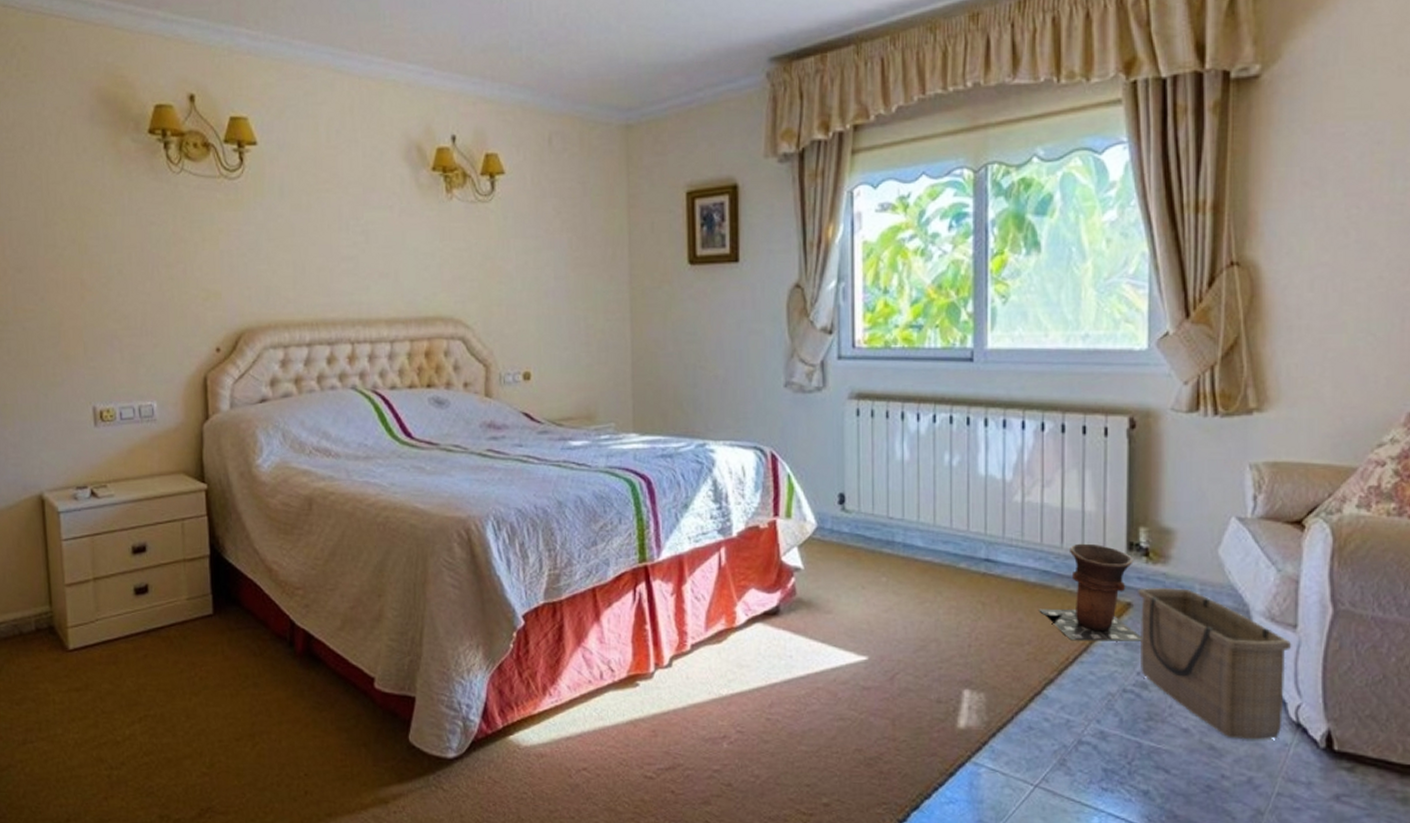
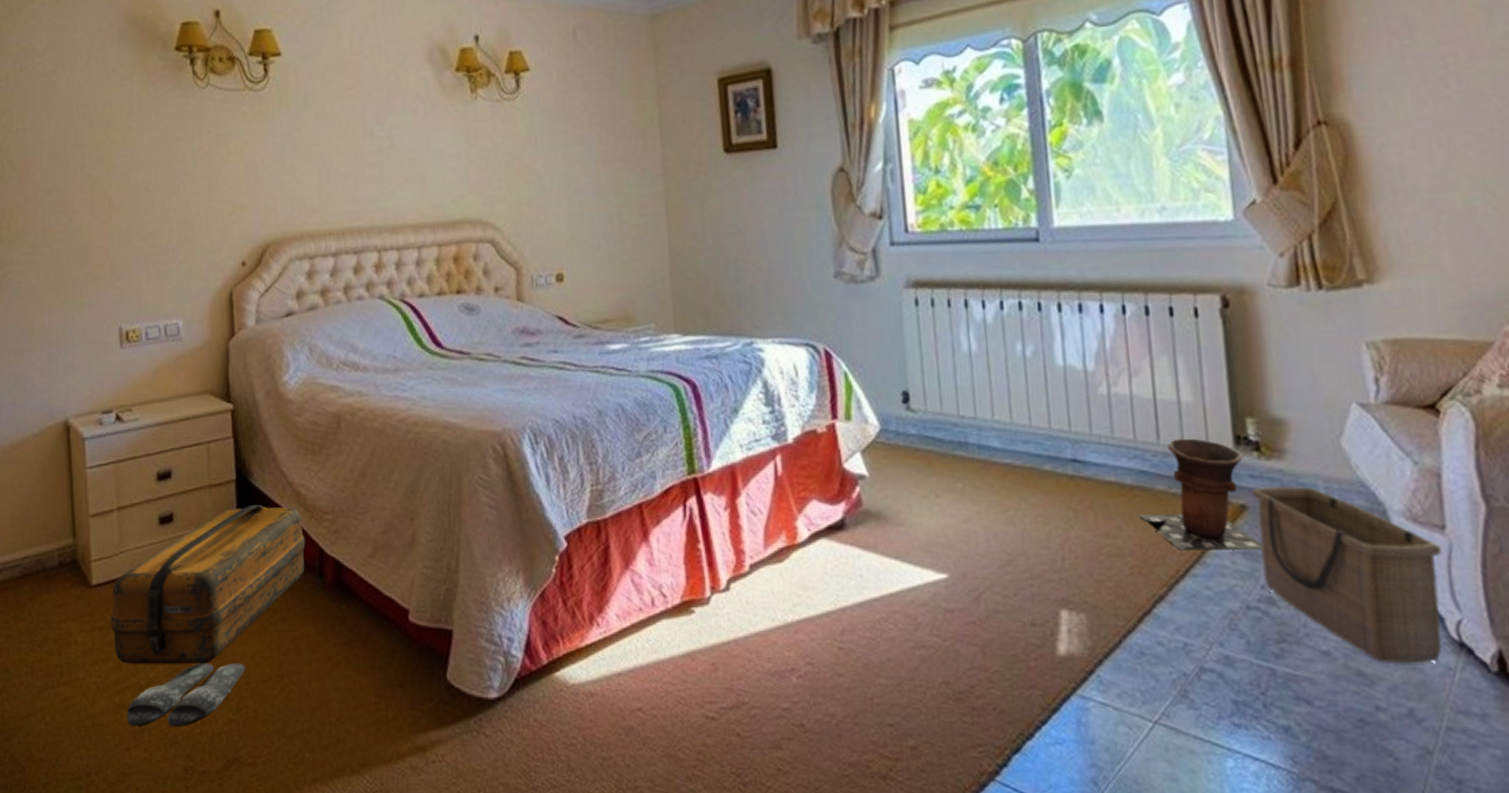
suitcase: none [87,578,277,723] -> present [110,504,306,664]
slippers: none [104,722,219,779] -> present [126,662,246,727]

